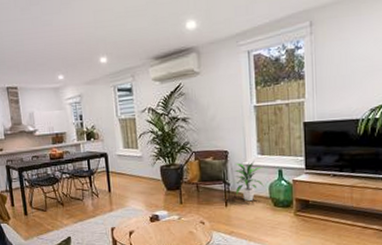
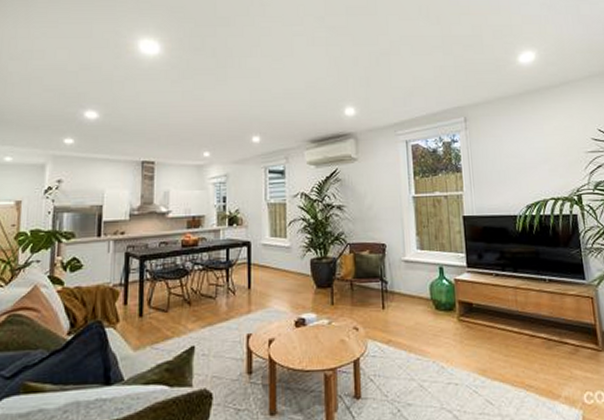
indoor plant: present [234,160,264,202] -> none [392,255,424,304]

